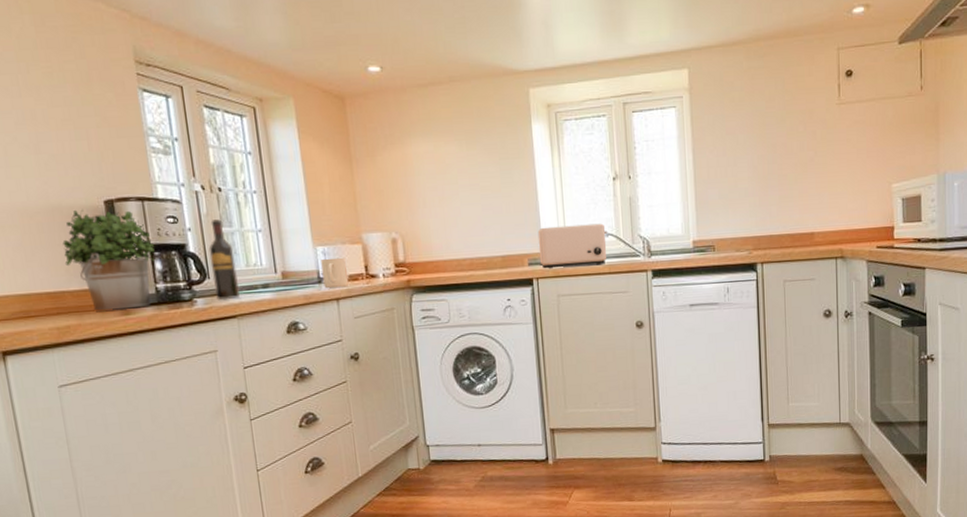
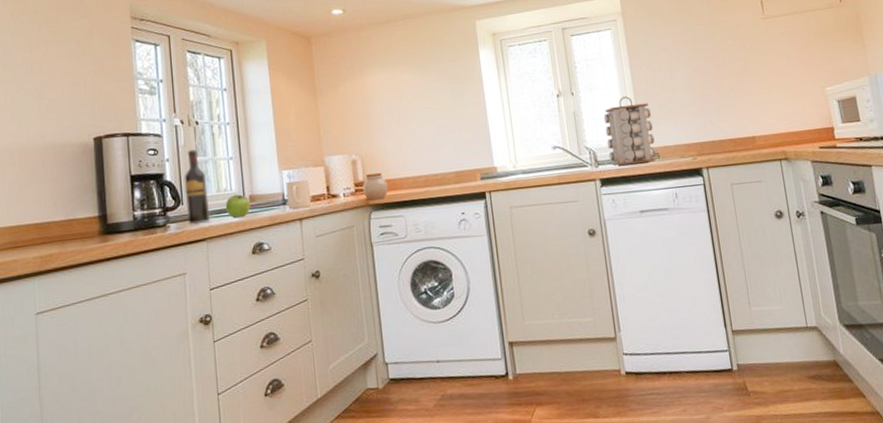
potted plant: present [62,209,155,311] -> none [53,146,136,240]
fruit: none [255,270,283,296] -> present [225,194,250,219]
jar: none [403,253,431,283] -> present [363,172,388,201]
toaster: present [537,223,607,269] -> none [488,137,556,183]
spice rack: none [660,182,712,259] -> present [603,95,657,167]

